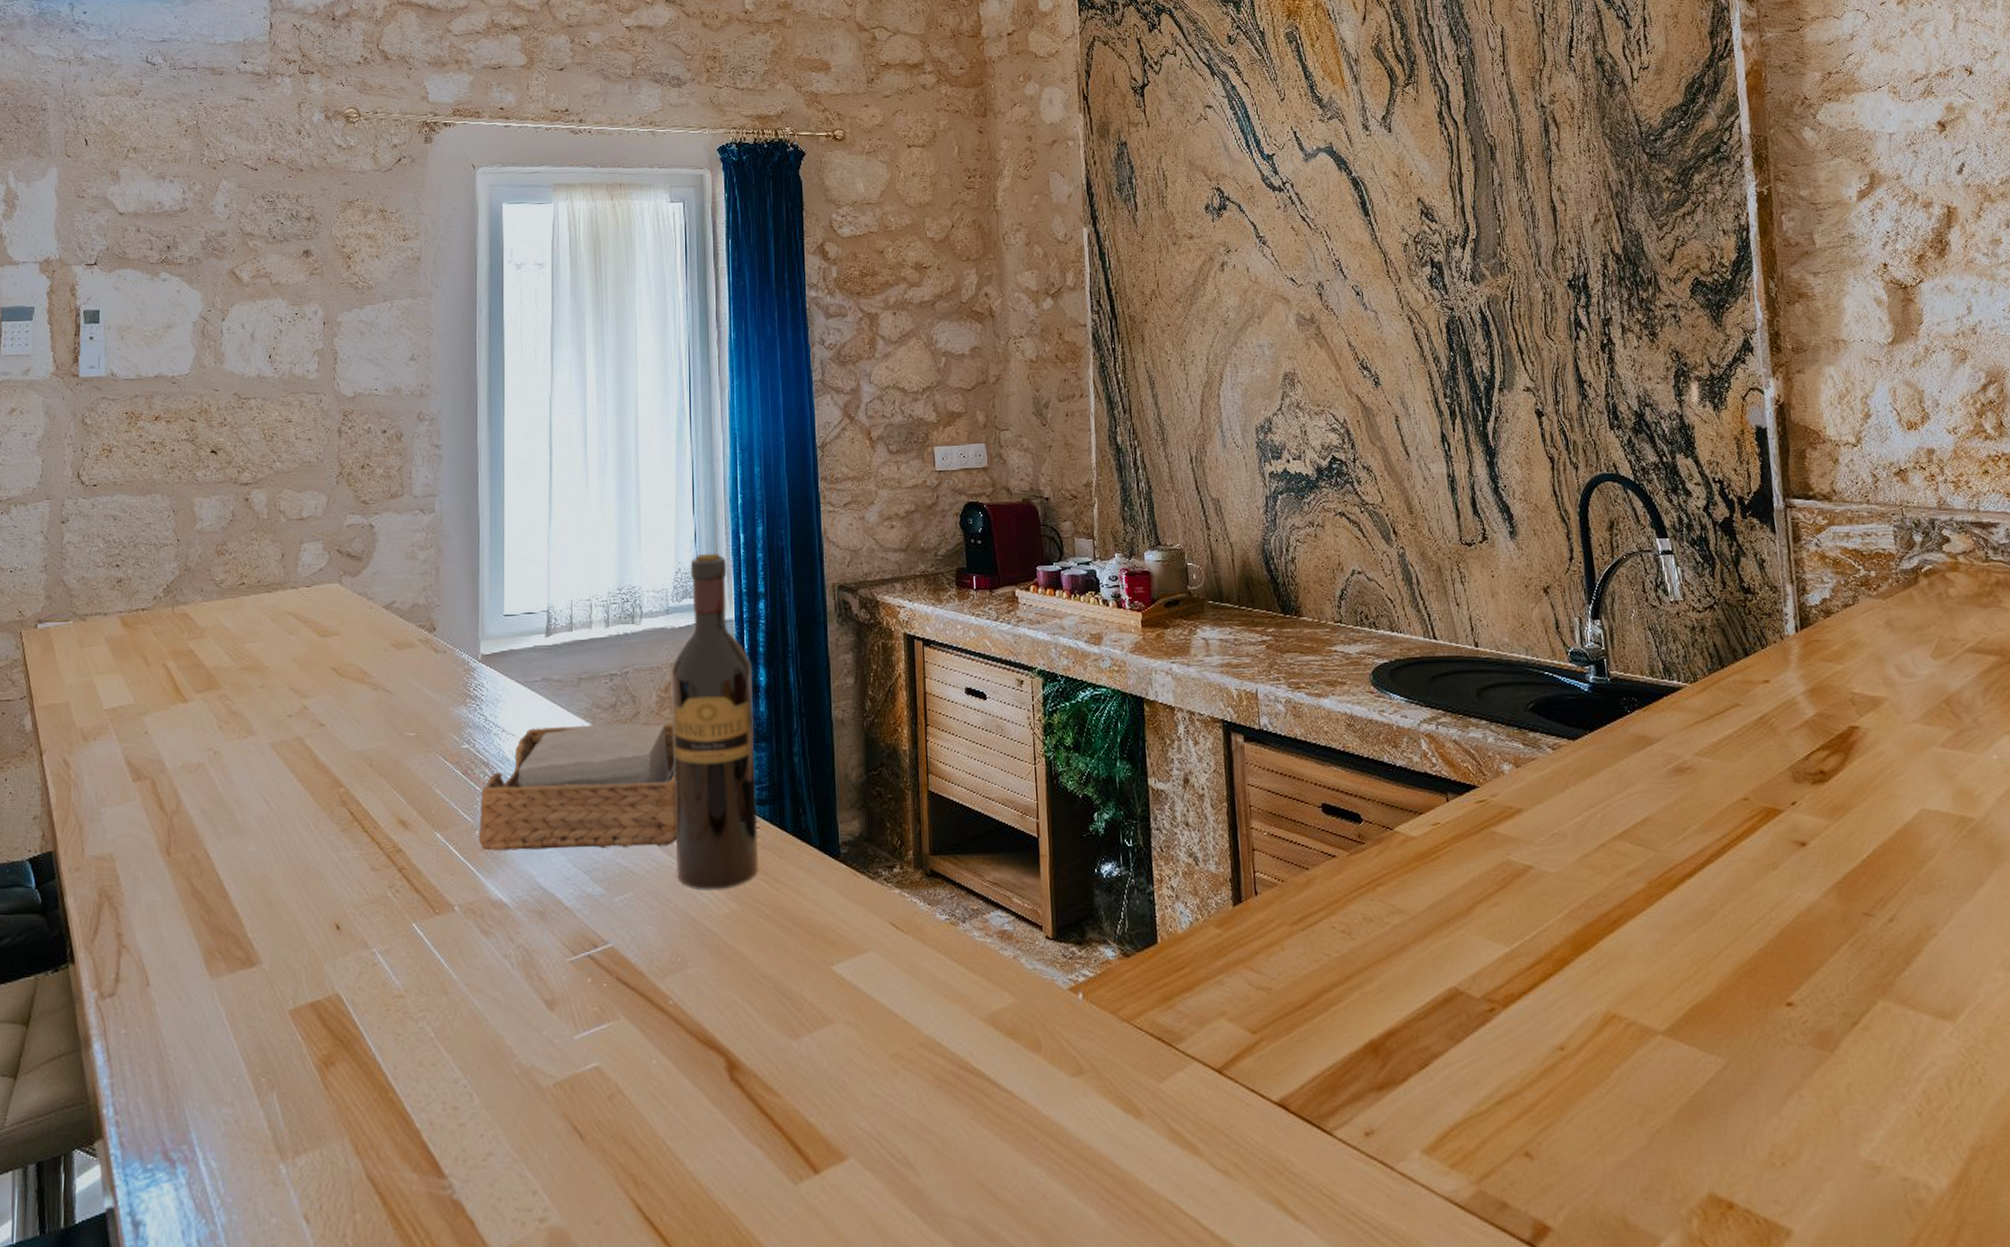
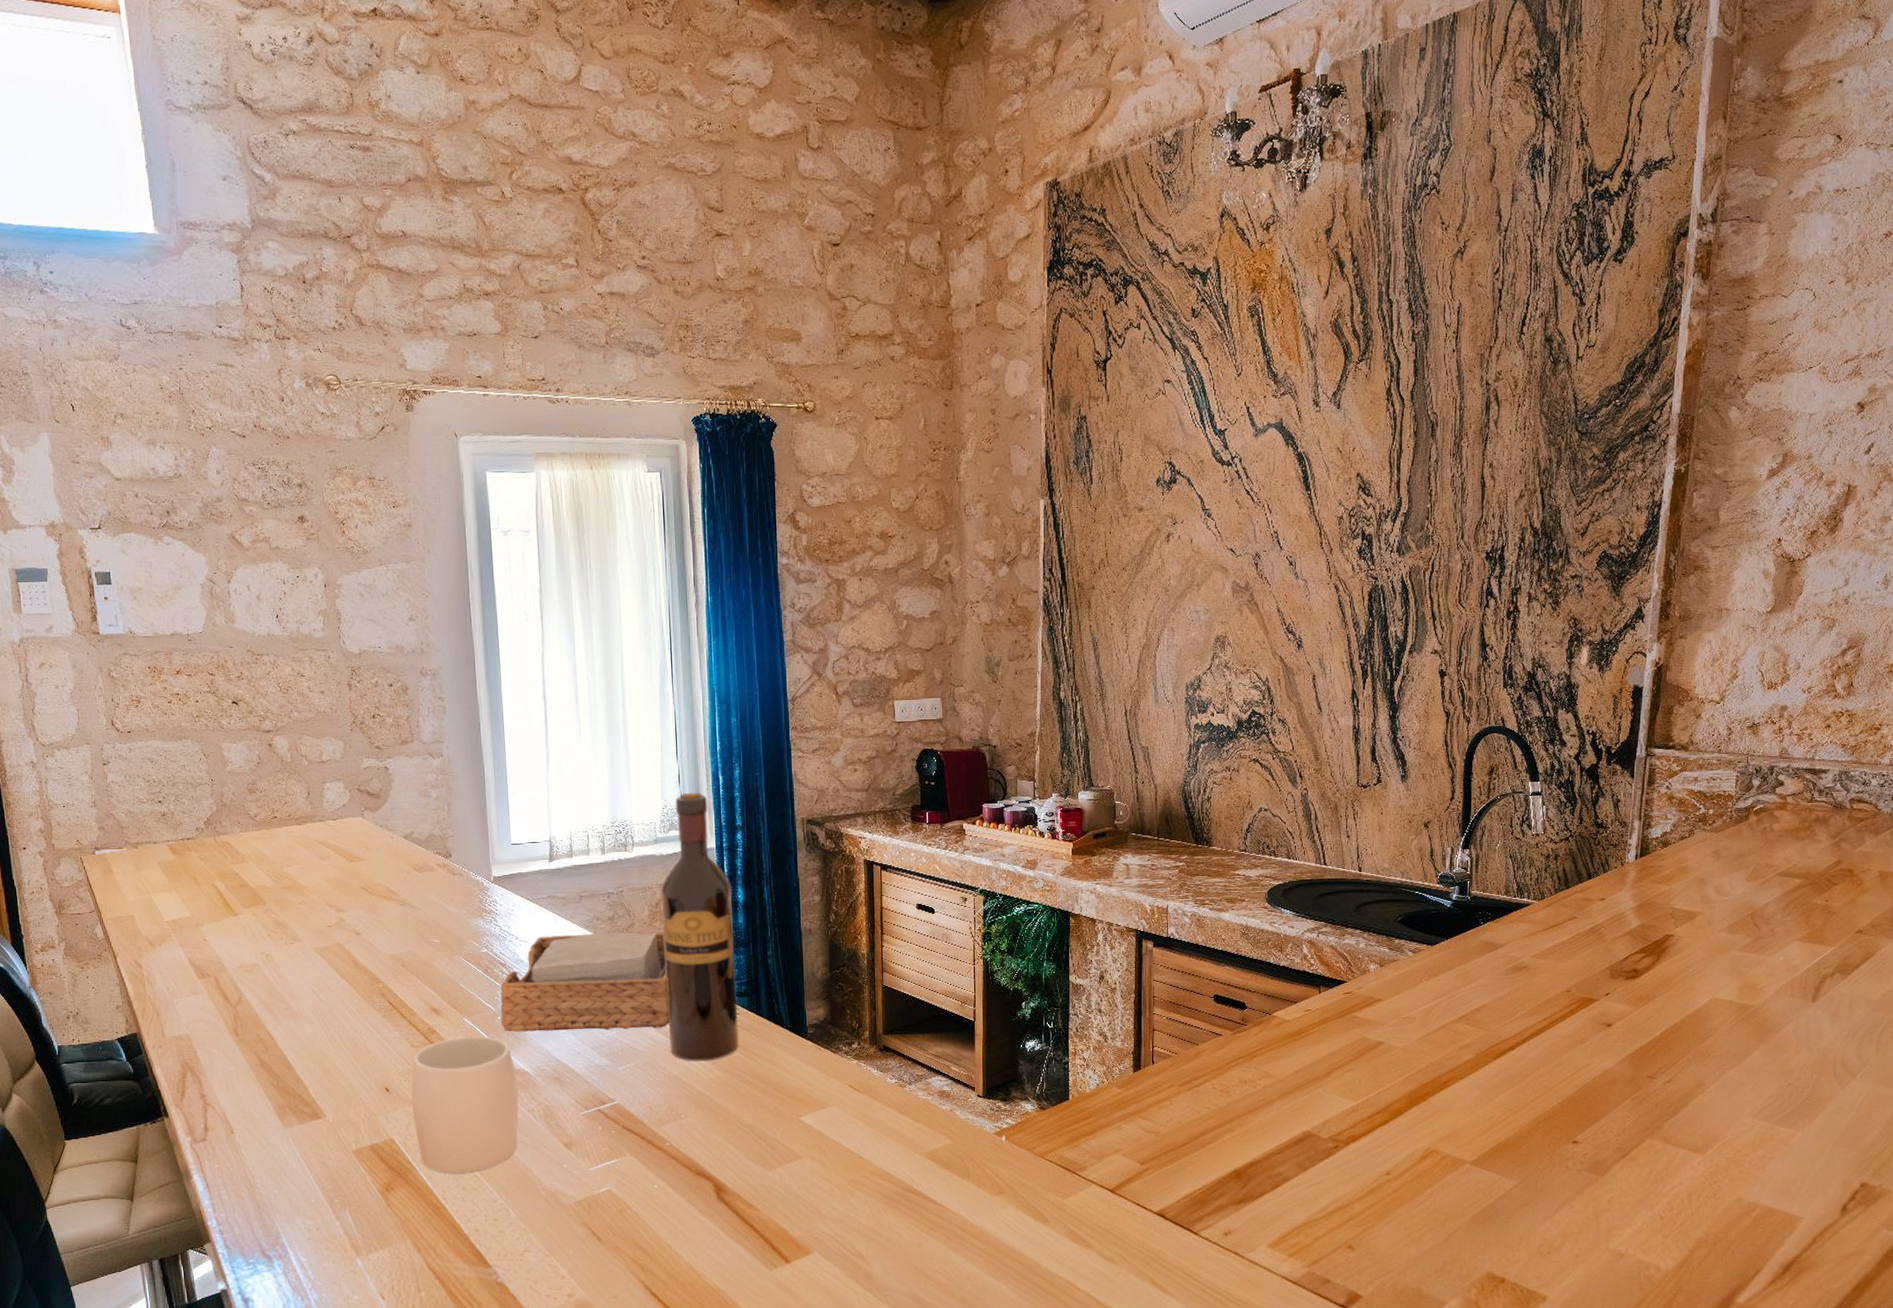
mug: none [365,856,494,1043] -> present [411,1036,519,1174]

